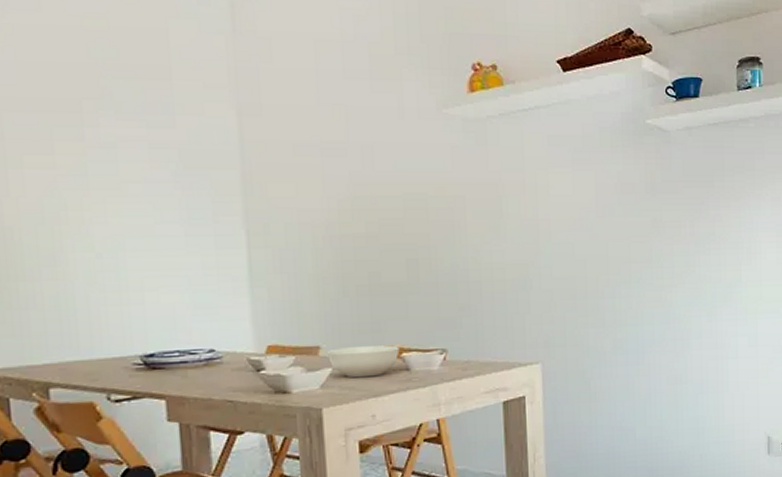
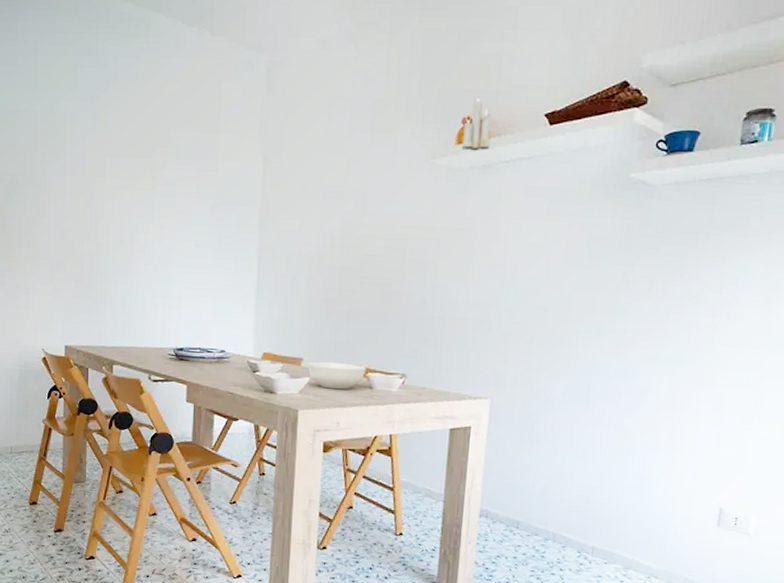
candle: none [474,43,505,100] -> present [461,98,491,151]

